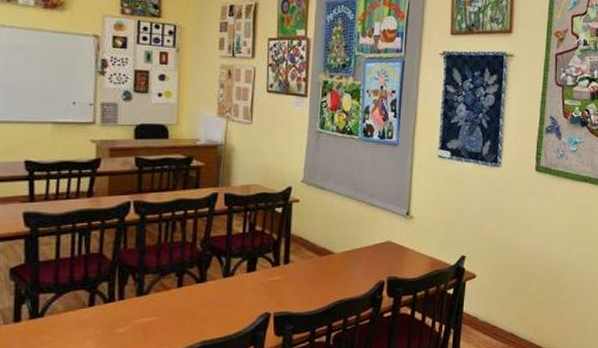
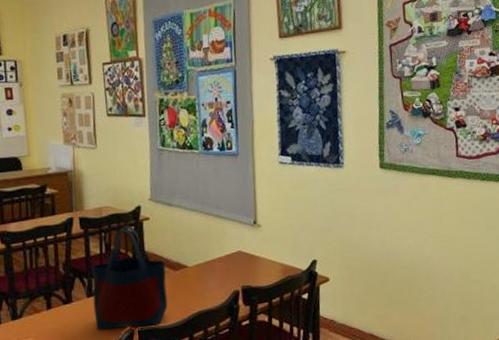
tote bag: none [228,206,311,312] -> present [91,225,168,329]

